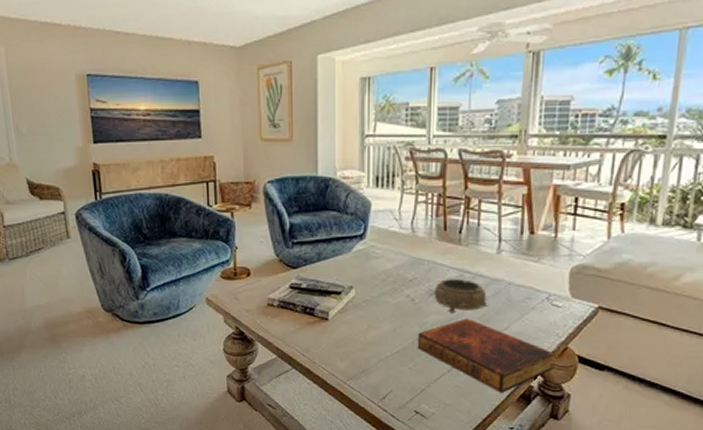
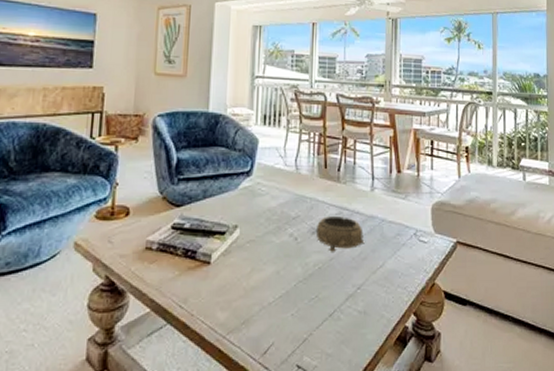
book: present [417,318,554,393] -> none [300,256,424,336]

